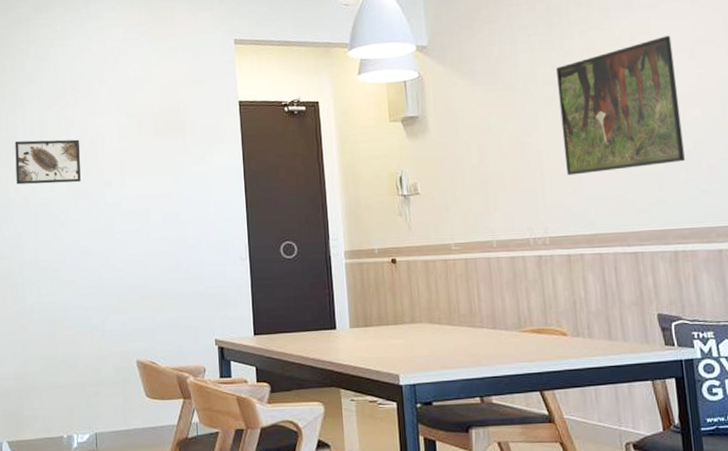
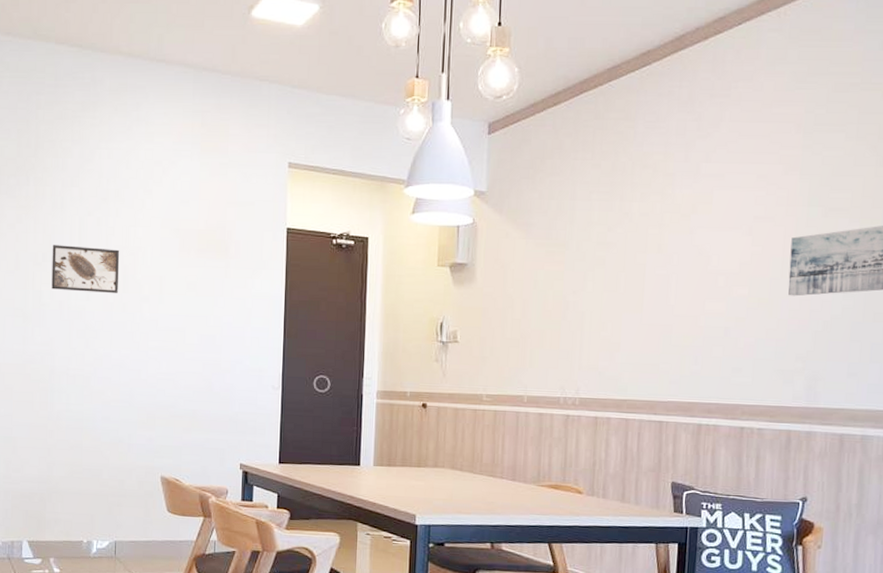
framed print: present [556,36,685,176] -> none [606,208,732,340]

